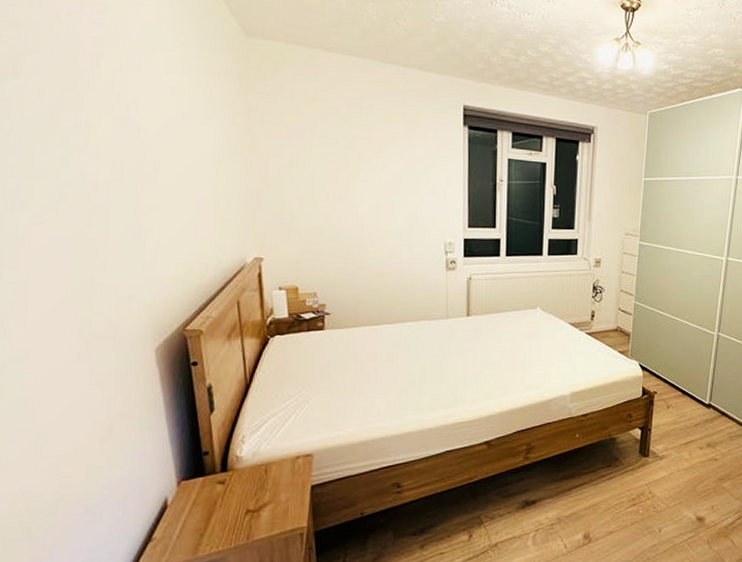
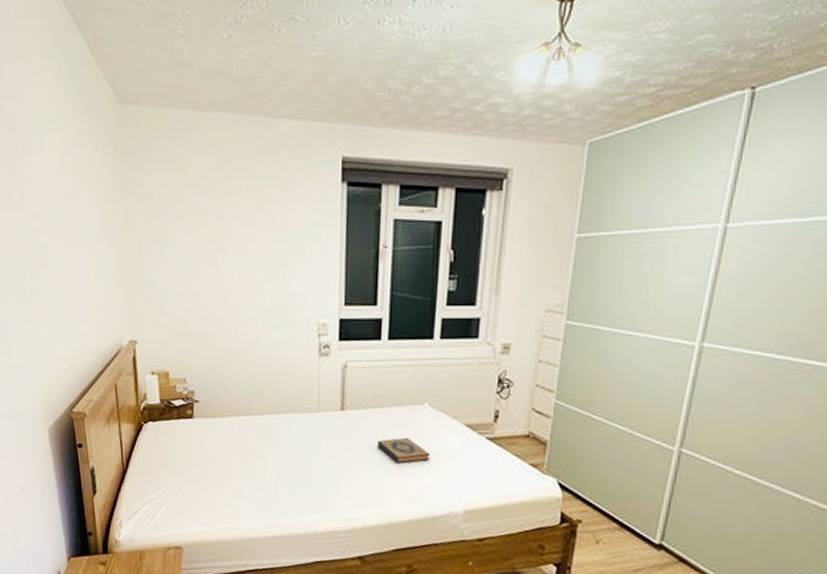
hardback book: none [499,336,543,359] -> present [377,437,430,464]

